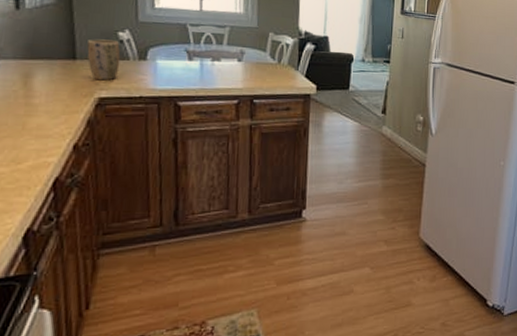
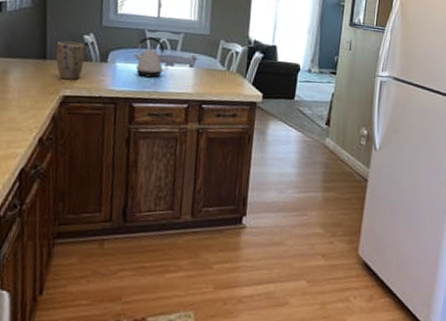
kettle: none [176,31,211,74] -> present [134,37,165,78]

